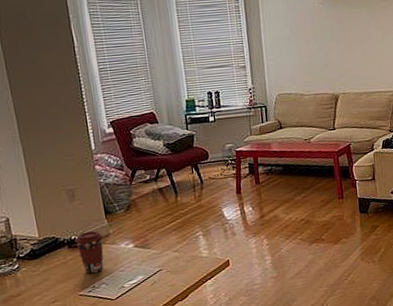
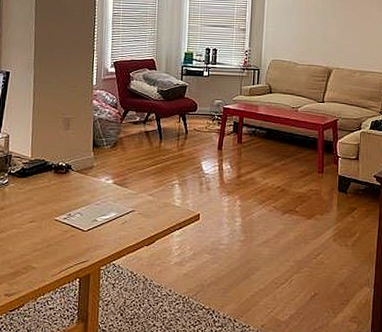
coffee cup: present [74,230,104,274] -> none [61,160,87,202]

